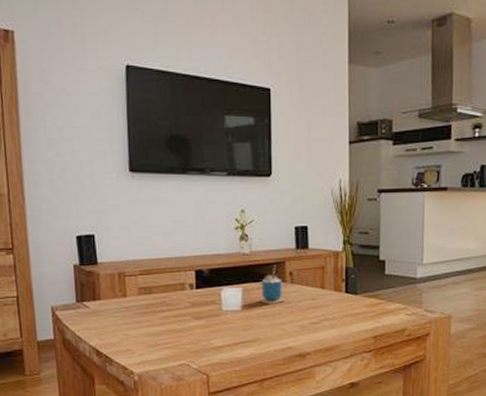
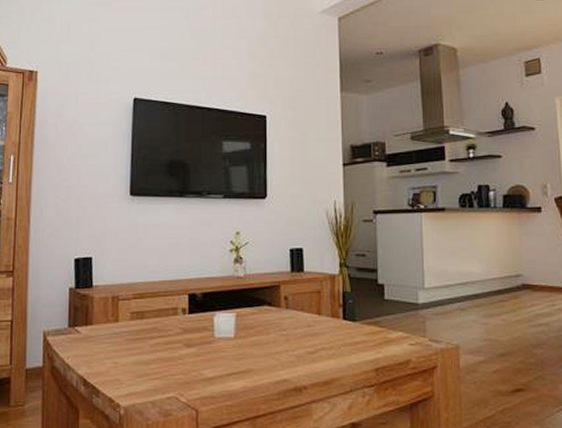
cup: present [259,265,286,304] -> none [252,289,281,331]

